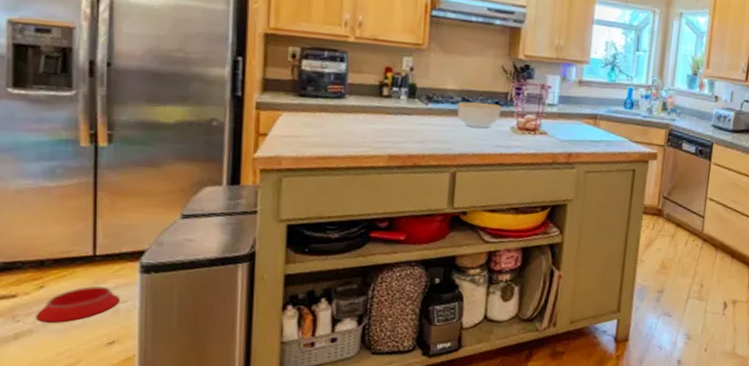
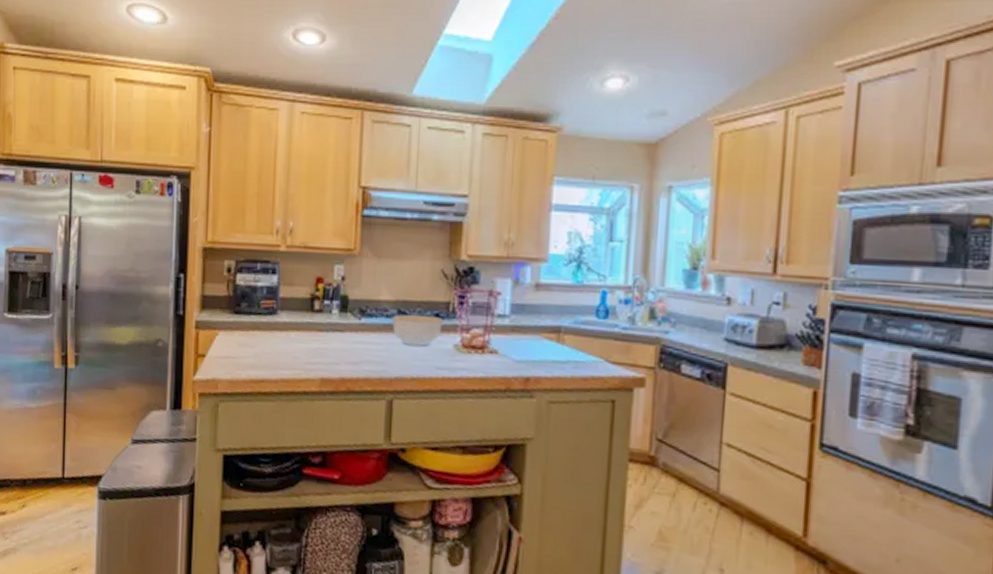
pet bowl: present [36,286,119,323] -> none [19,509,81,544]

